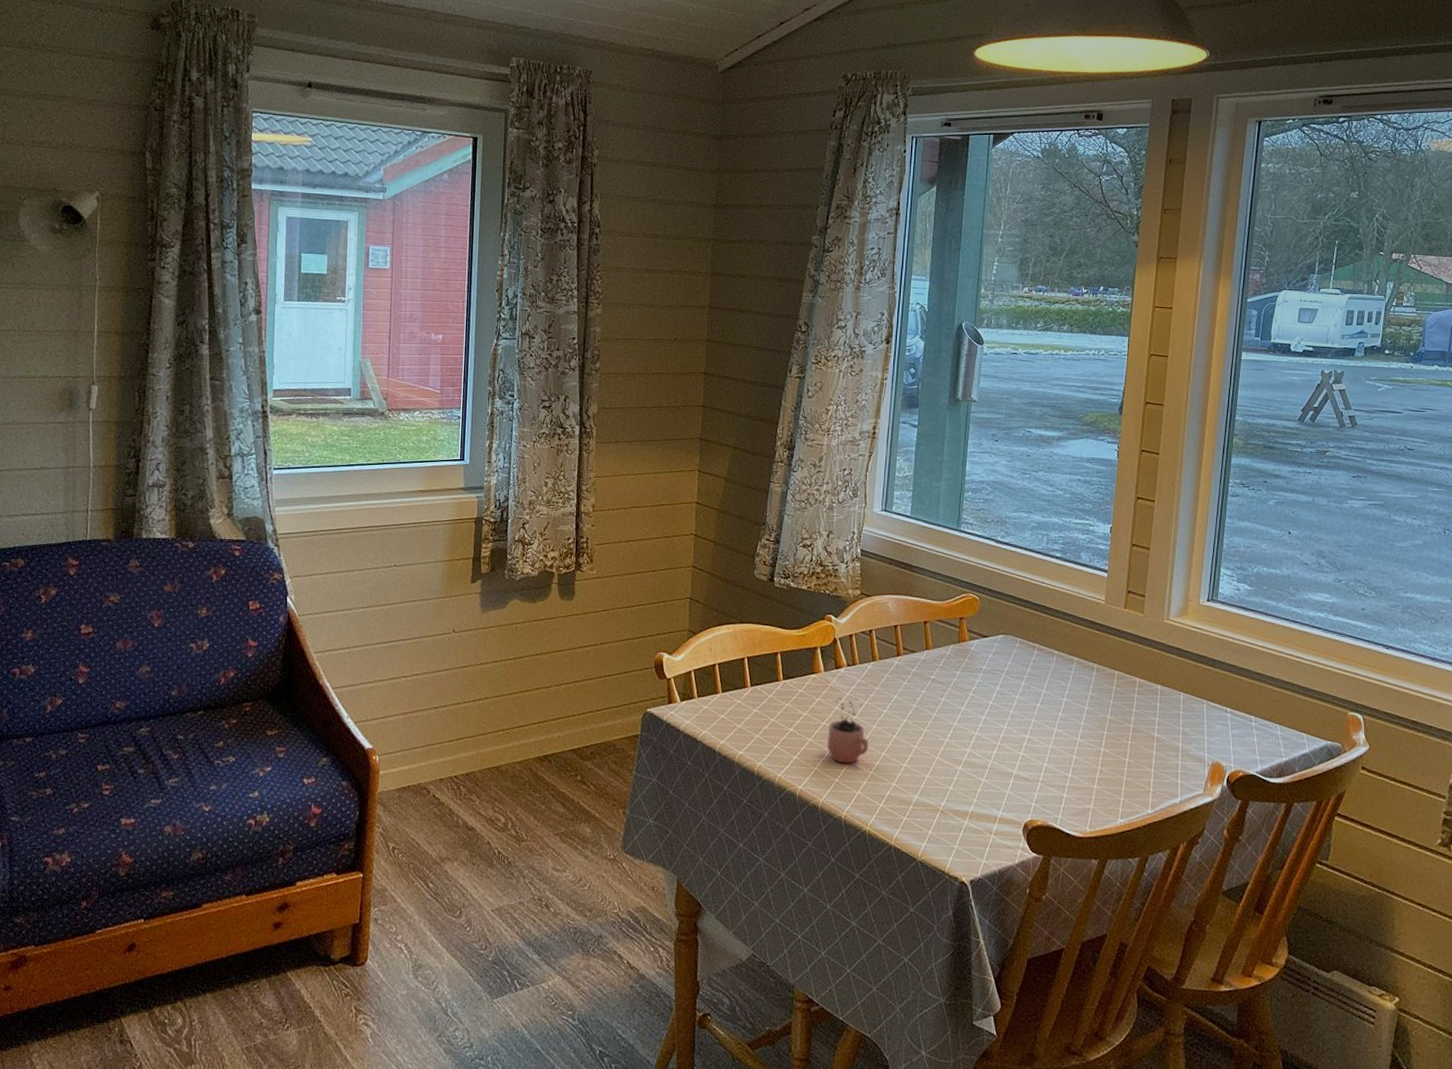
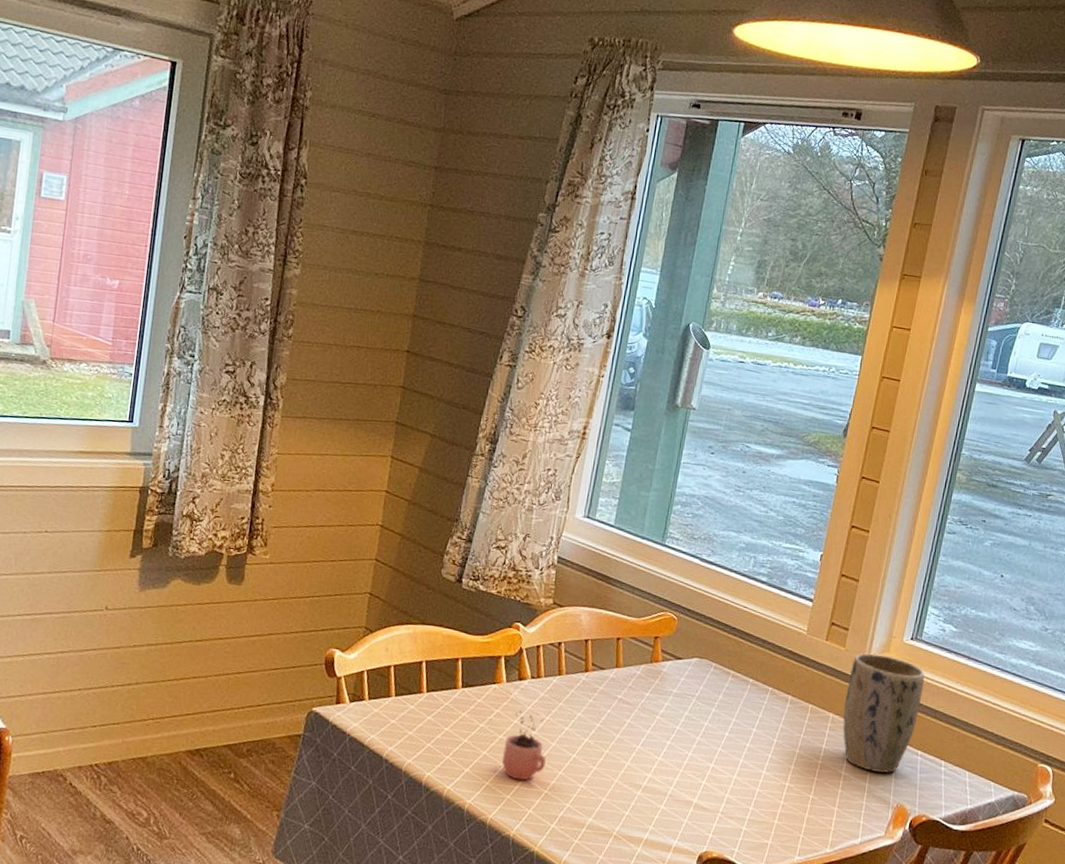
plant pot: none [1150,617,1225,732] -> present [843,653,925,773]

